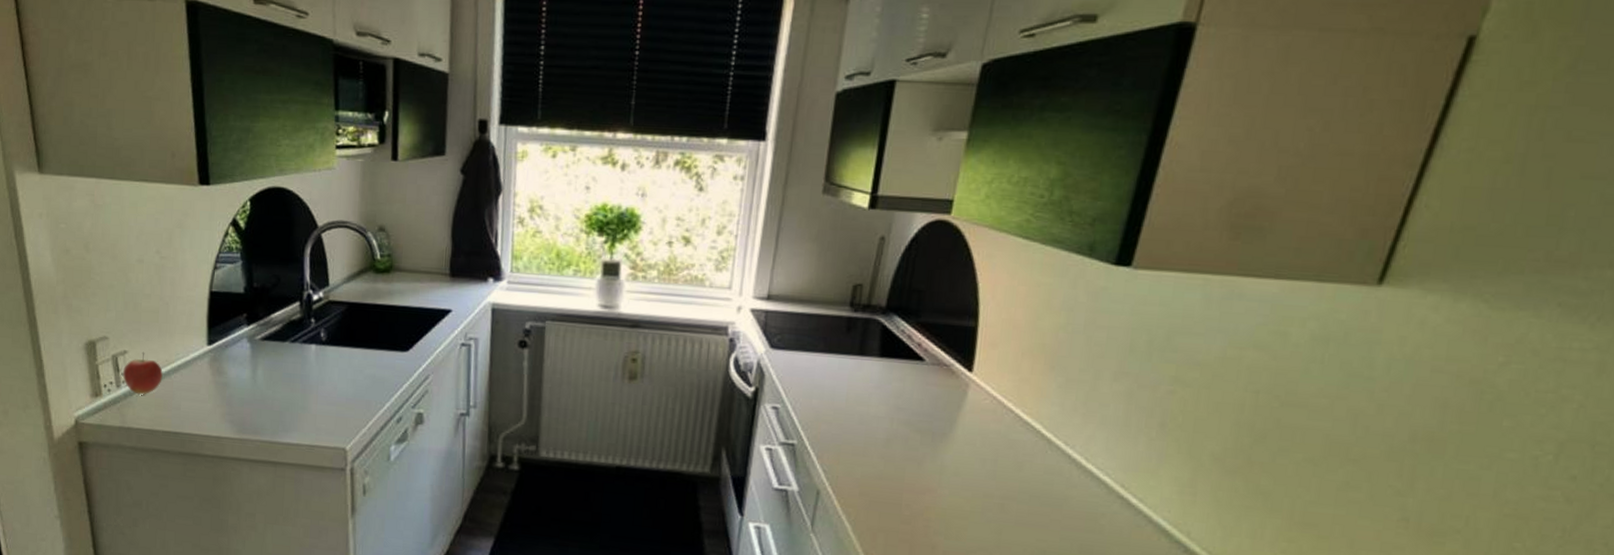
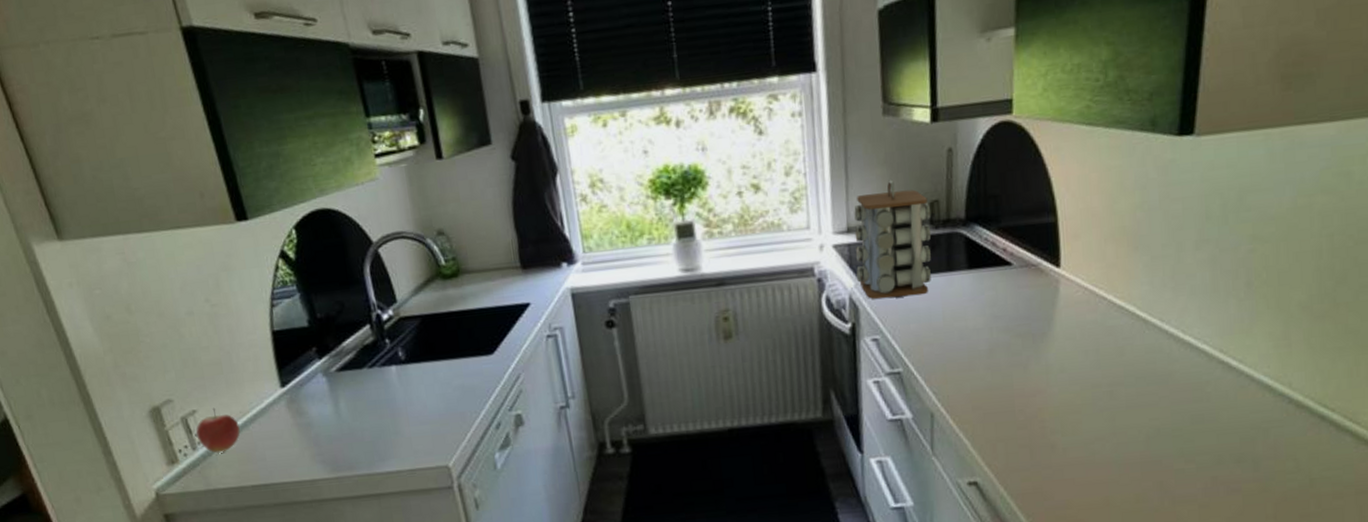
spice rack: none [768,256,853,373] -> present [854,179,932,299]

